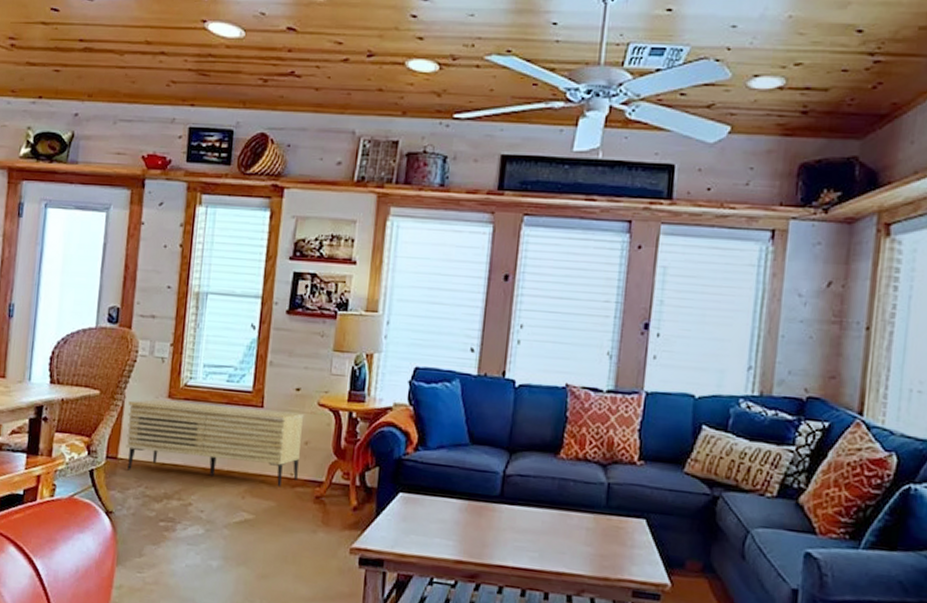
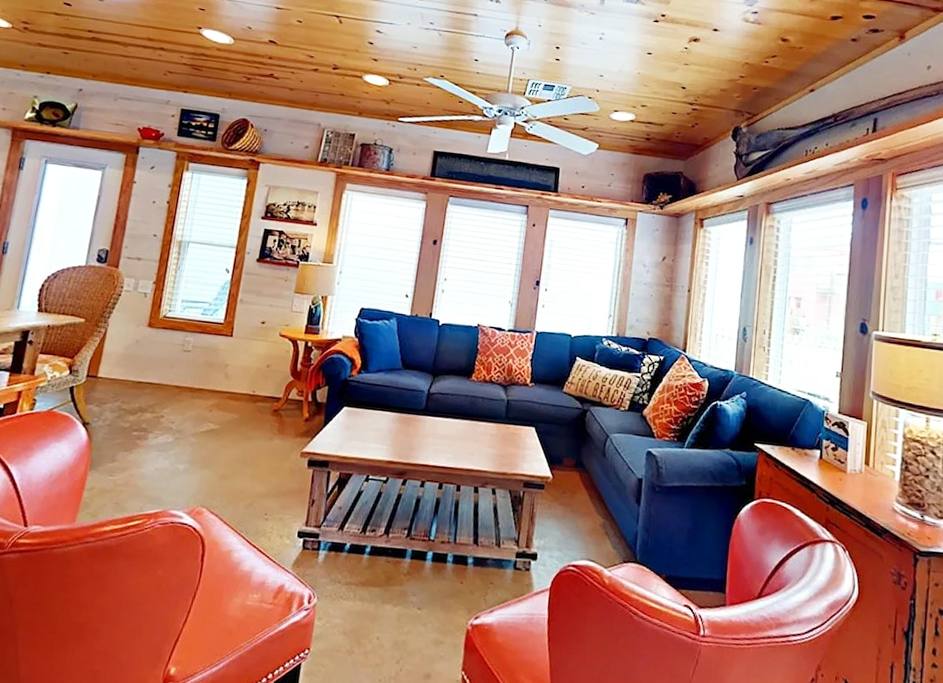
sideboard: present [126,399,305,487] -> none [106,327,268,402]

